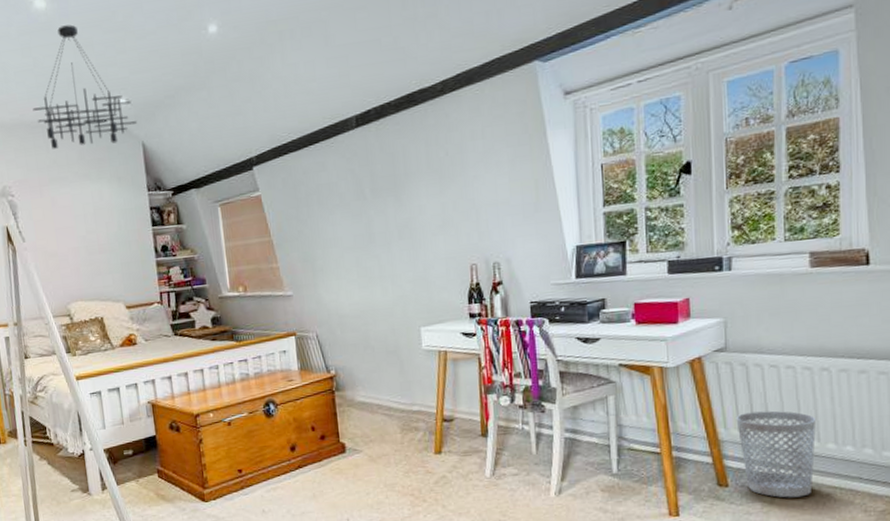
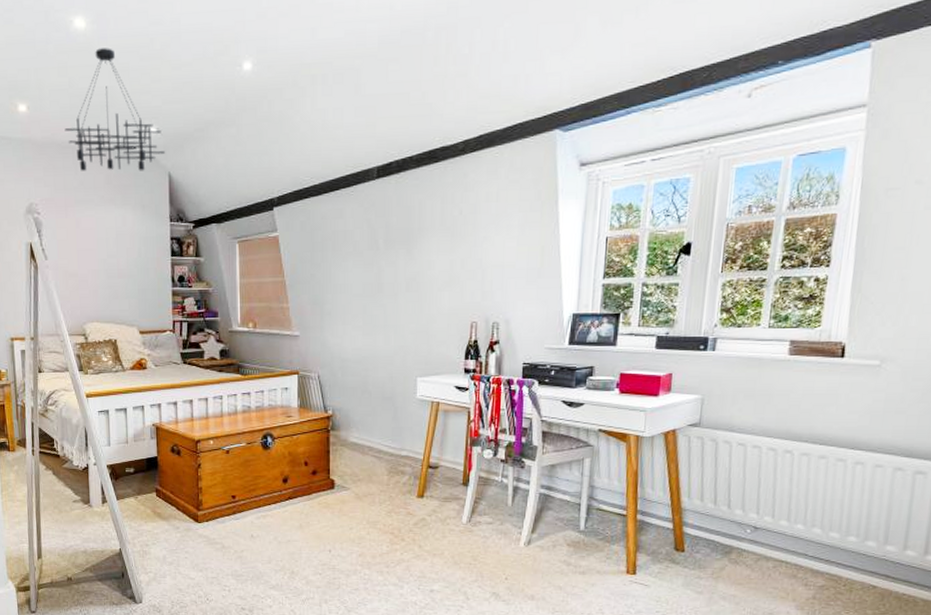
wastebasket: present [736,410,816,498] -> none [700,485,773,567]

